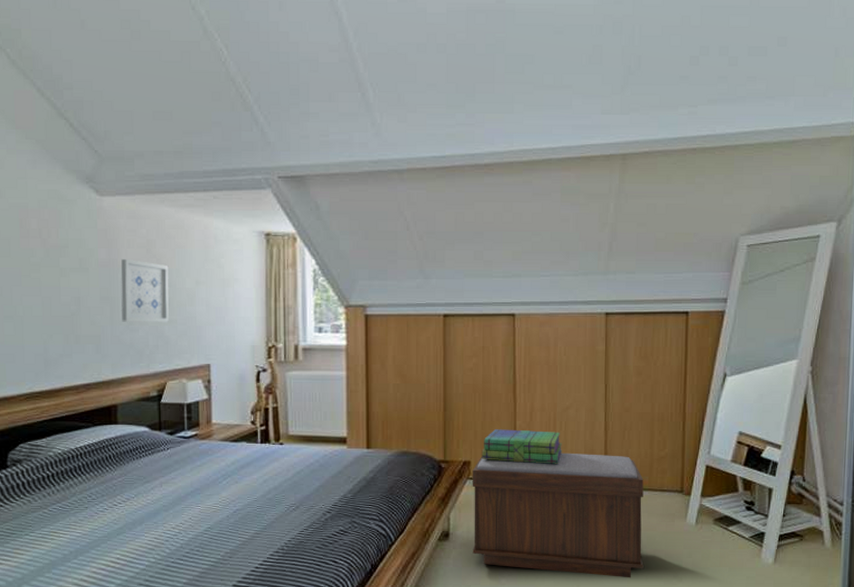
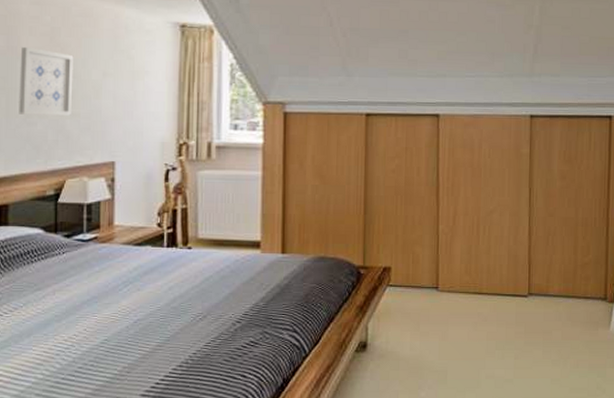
bench: present [472,452,644,578] -> none [391,258,568,390]
stack of books: present [481,429,562,464] -> none [402,234,485,270]

